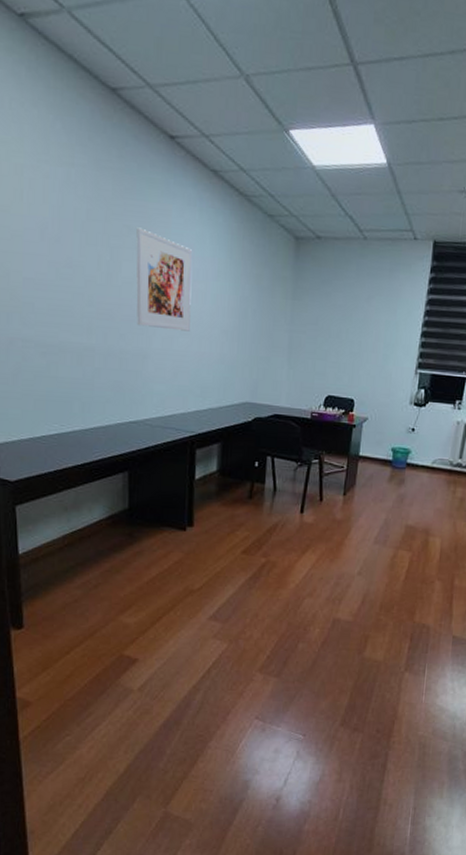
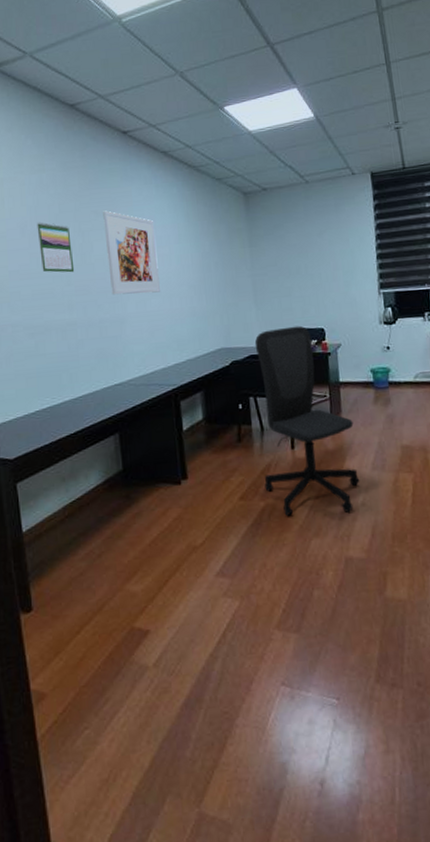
calendar: none [59,226,98,292] -> present [37,222,75,273]
office chair: none [268,391,365,579] -> present [254,325,360,516]

